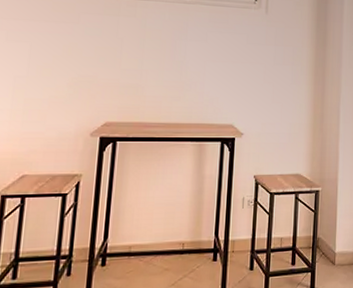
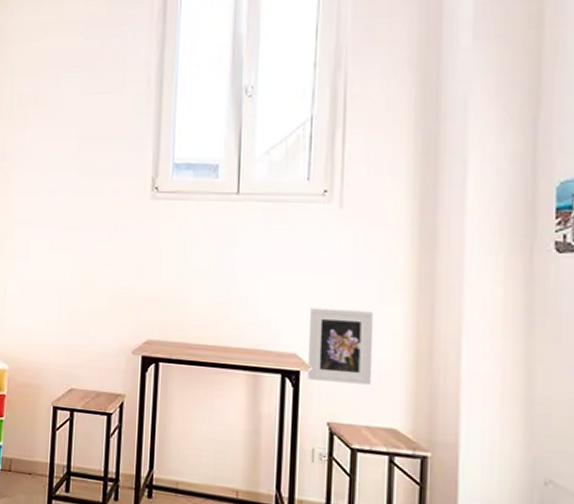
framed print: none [240,88,287,144] -> present [307,307,374,385]

